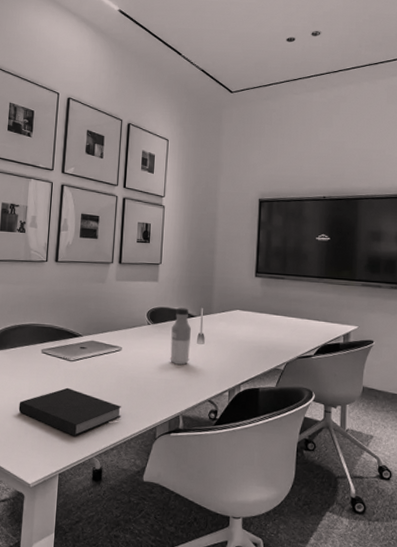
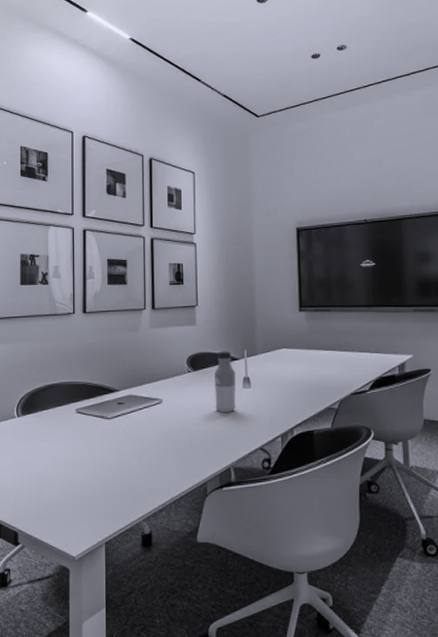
notebook: present [18,387,122,437] -> none [56,448,168,501]

